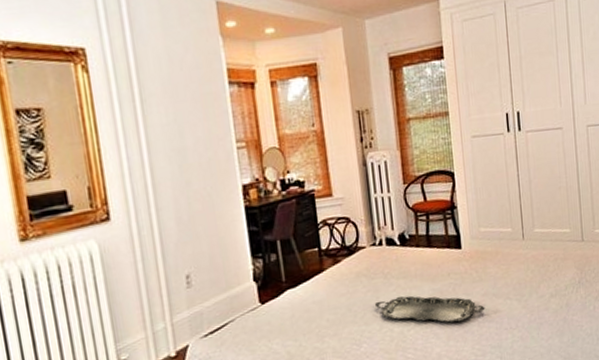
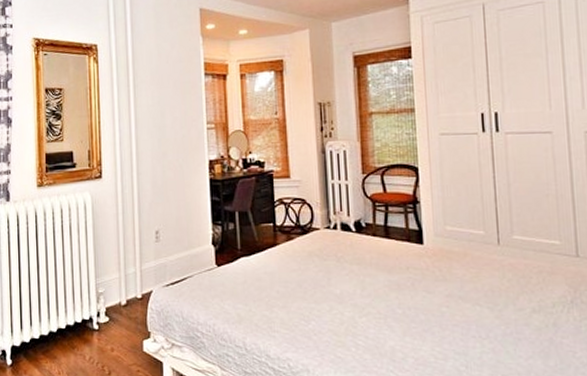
serving tray: present [374,295,485,323] -> none [325,281,449,319]

